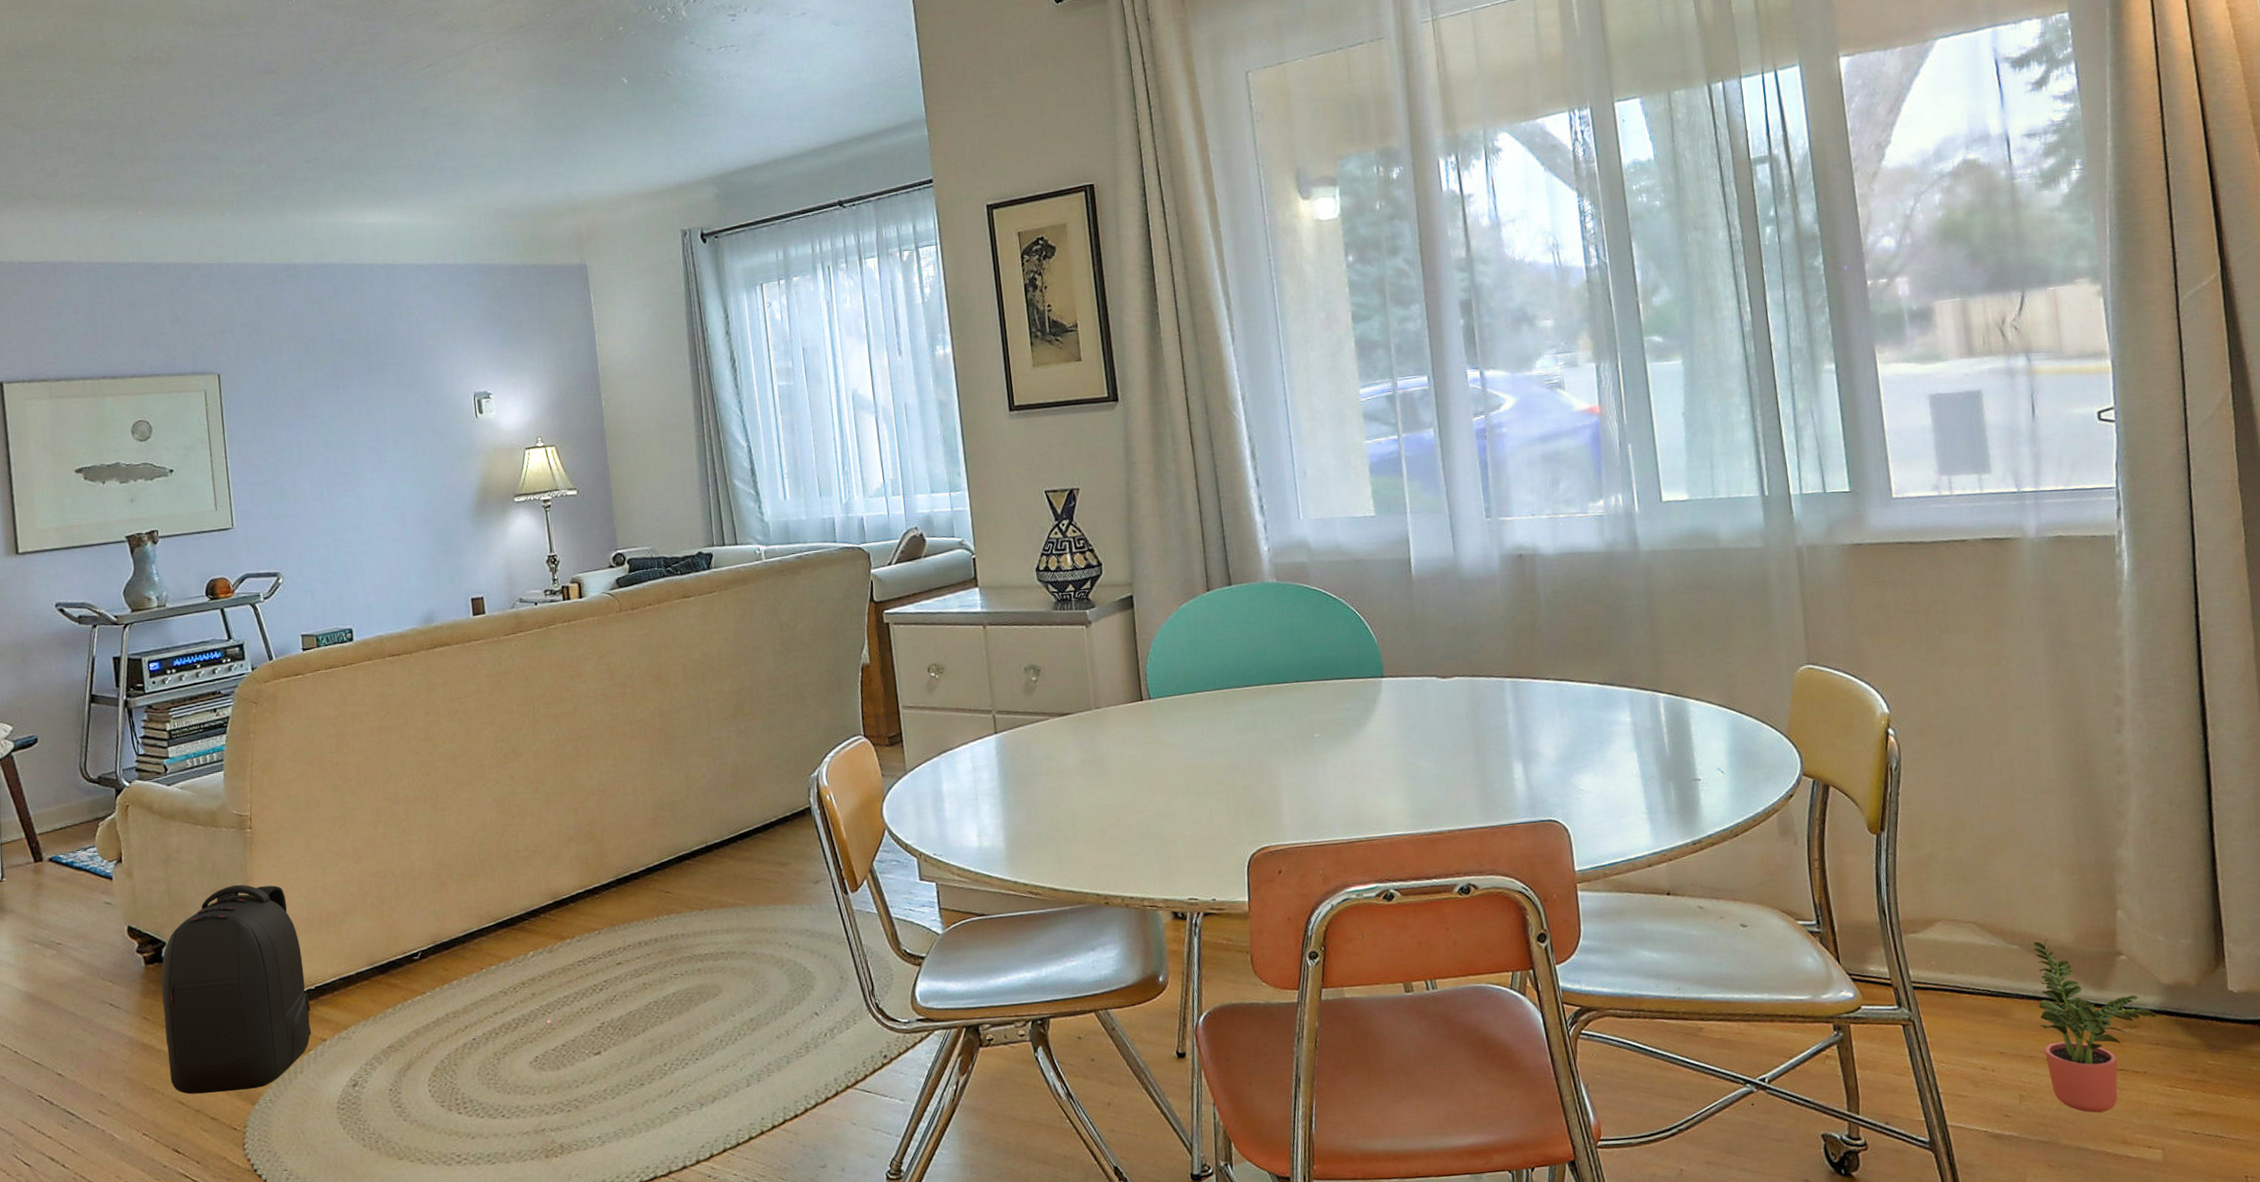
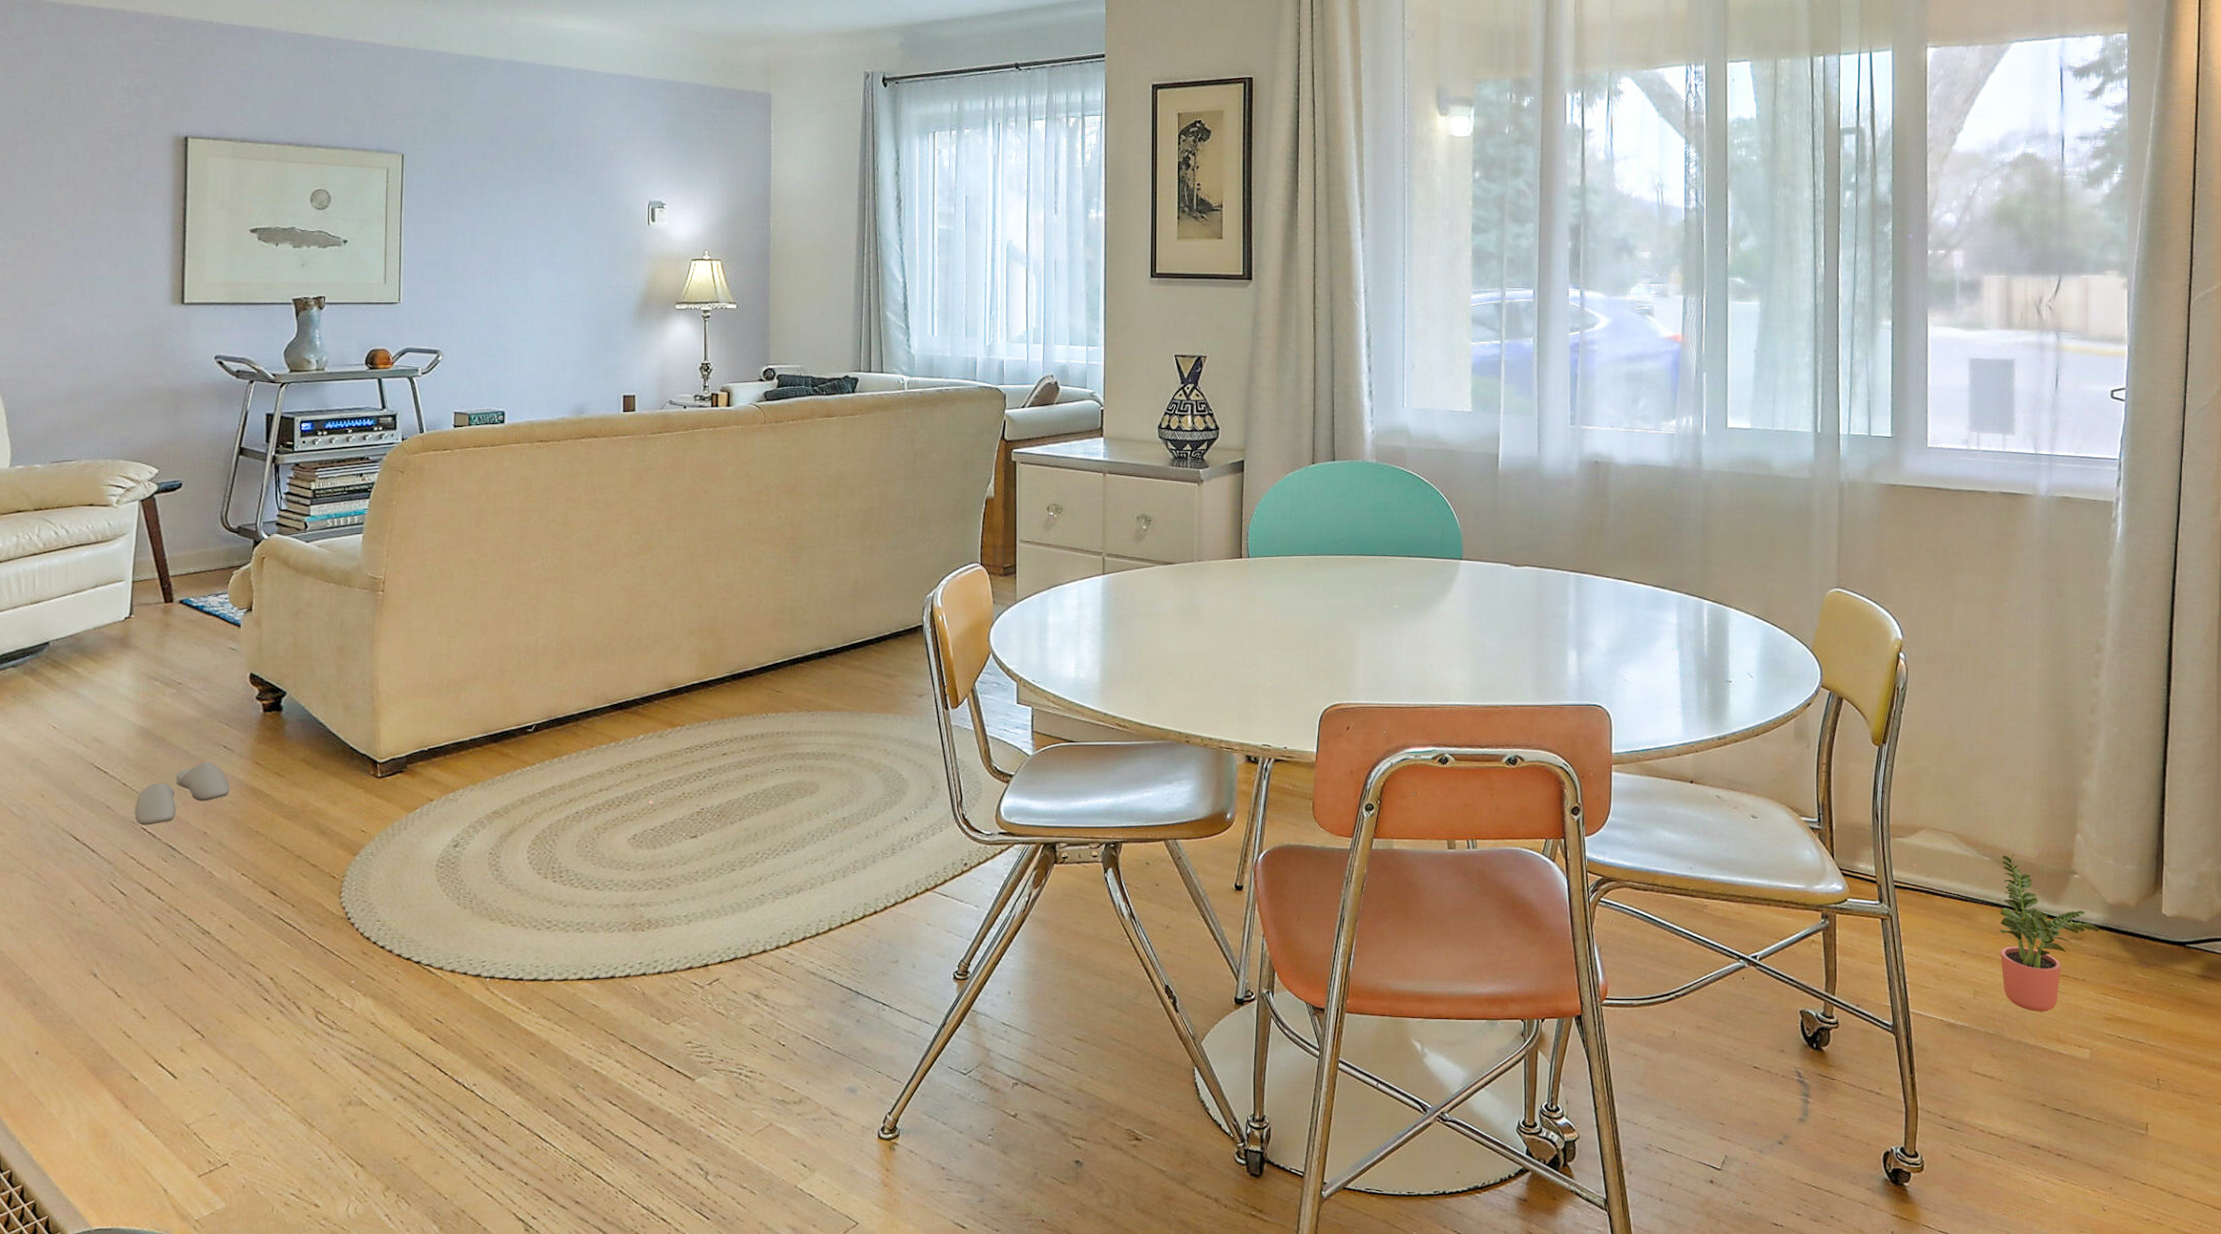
slippers: none [28,1021,121,1093] -> present [134,762,229,825]
backpack: present [161,884,311,1095] -> none [275,644,422,840]

